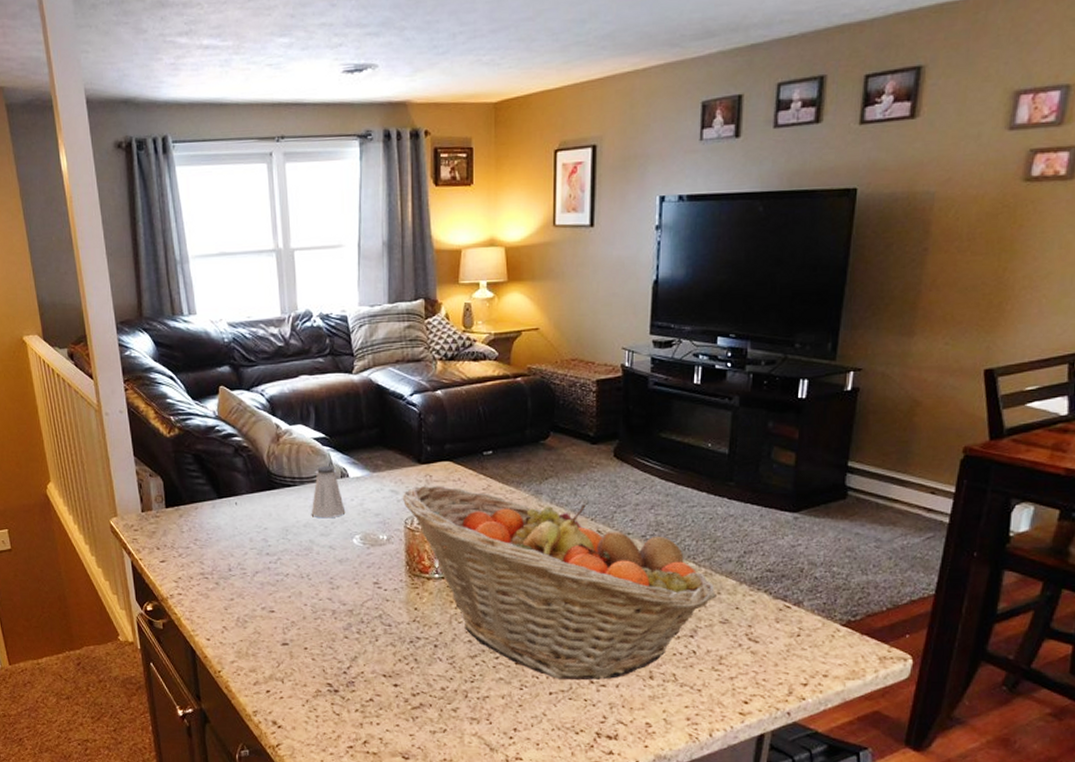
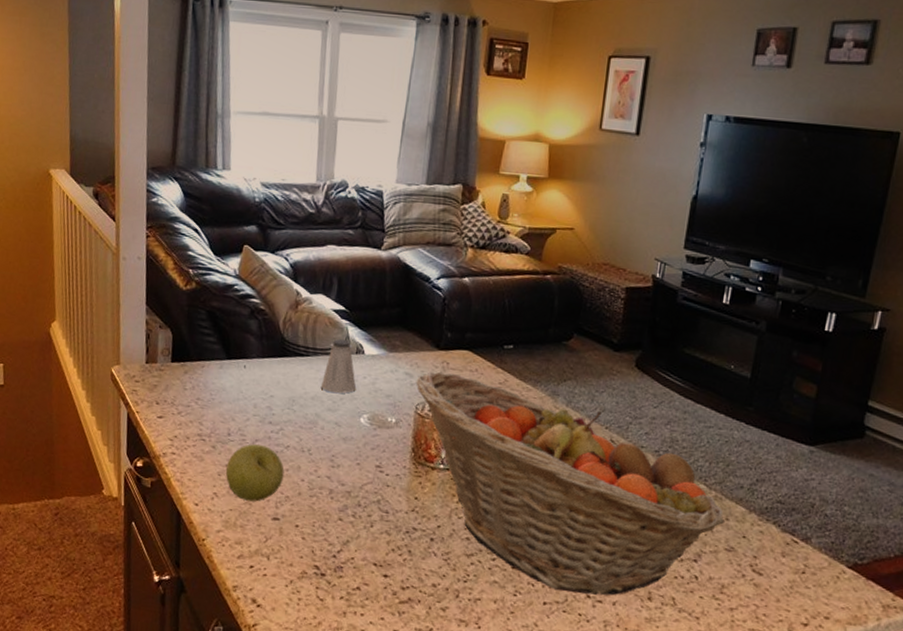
apple: none [231,576,287,630] -> present [225,444,284,502]

